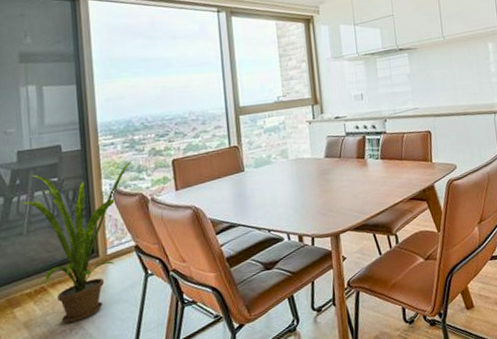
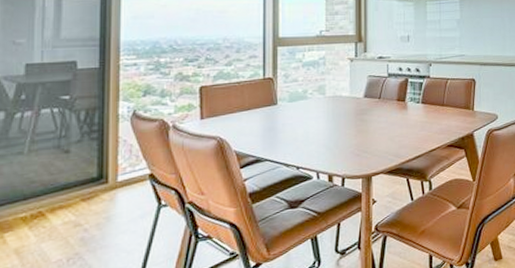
house plant: present [21,160,132,323] -> none [25,84,155,252]

